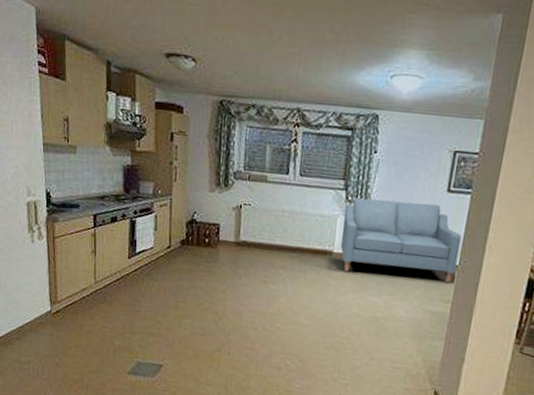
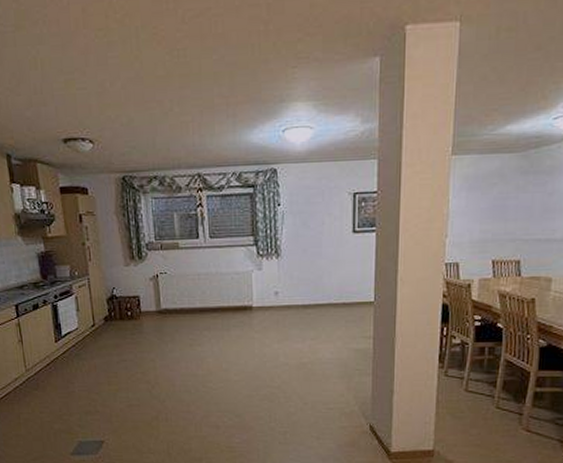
sofa: present [341,198,462,283] -> none [257,246,373,324]

